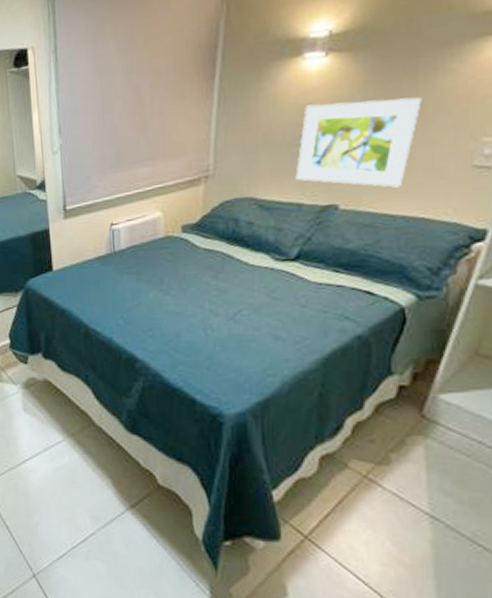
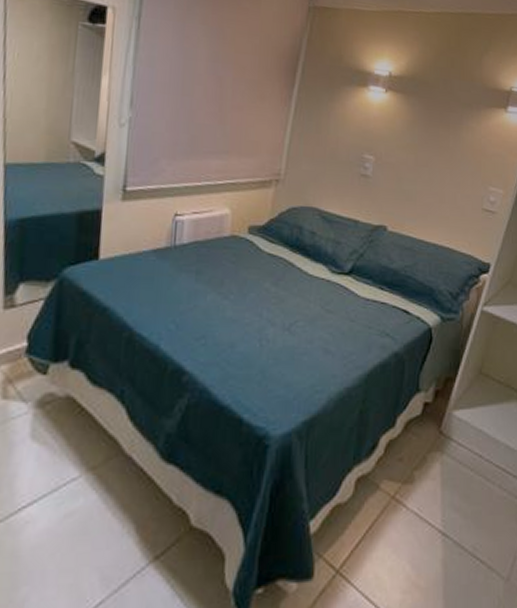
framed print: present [295,97,422,188] -> none [354,131,451,218]

